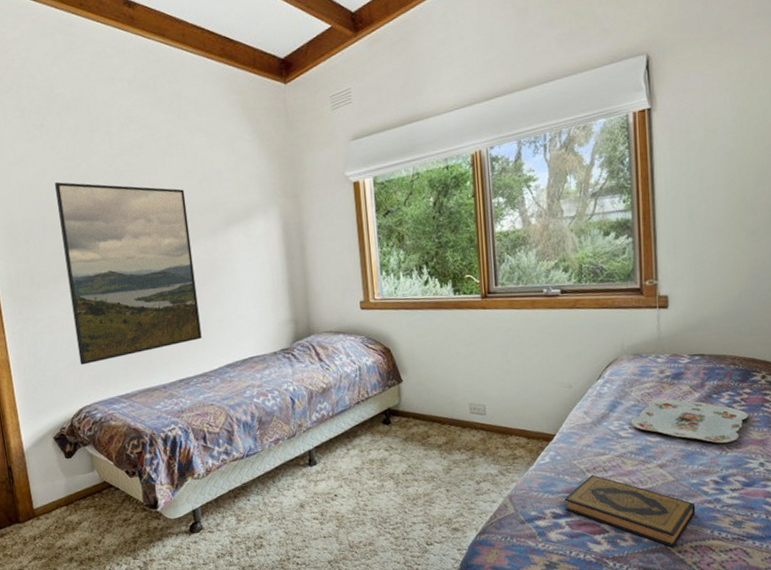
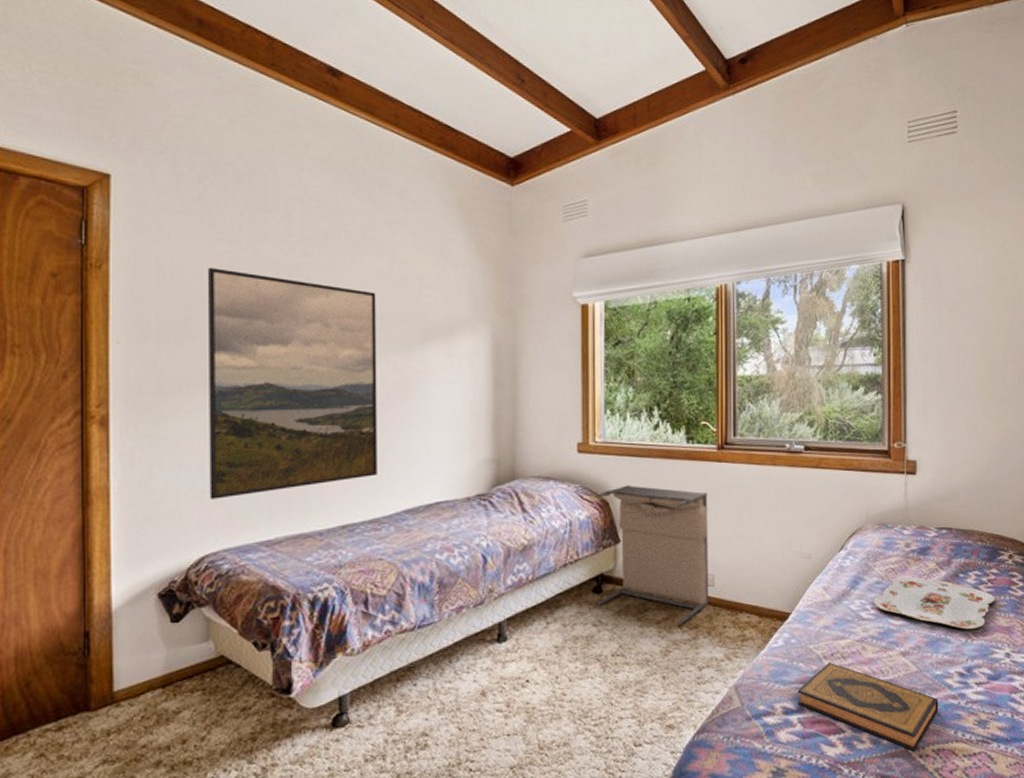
laundry hamper: none [378,333,482,448] -> present [595,485,709,625]

